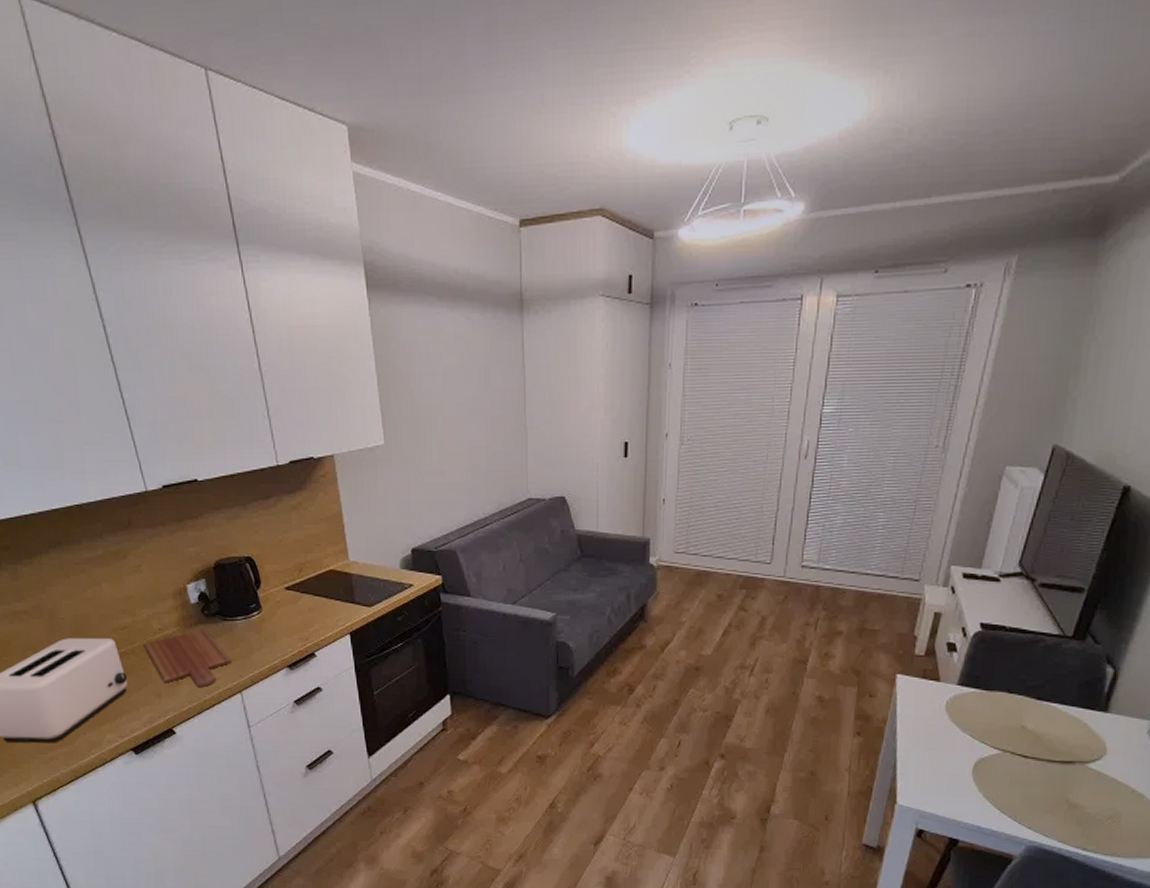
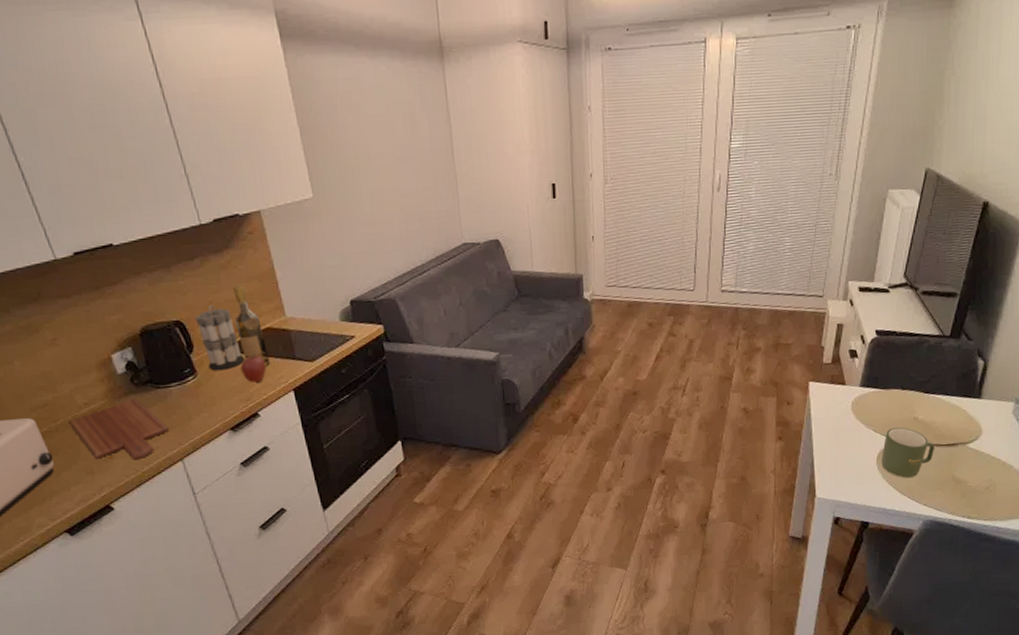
spice rack: none [265,544,307,609] -> present [195,305,245,371]
bottle: none [301,526,331,608] -> present [233,285,271,366]
fruit: none [302,595,326,623] -> present [240,354,266,383]
mug: none [978,735,1047,796] -> present [881,427,936,479]

